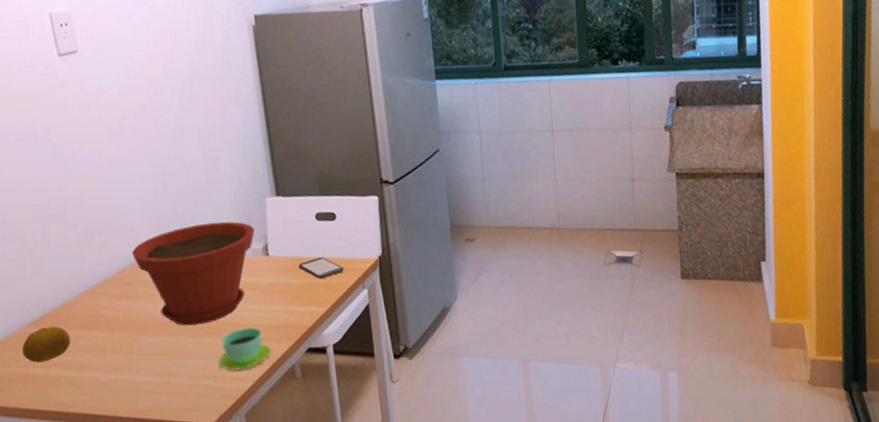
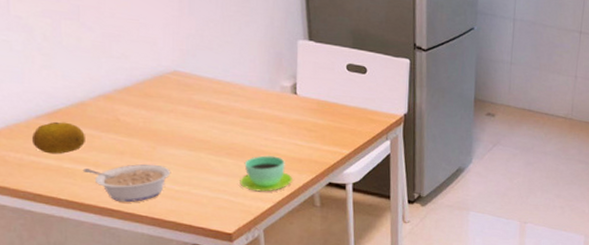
legume: none [68,357,151,405] -> present [82,164,171,202]
plant pot: present [132,221,254,326] -> none [154,52,284,146]
smartphone: present [298,257,344,280] -> none [326,105,370,125]

